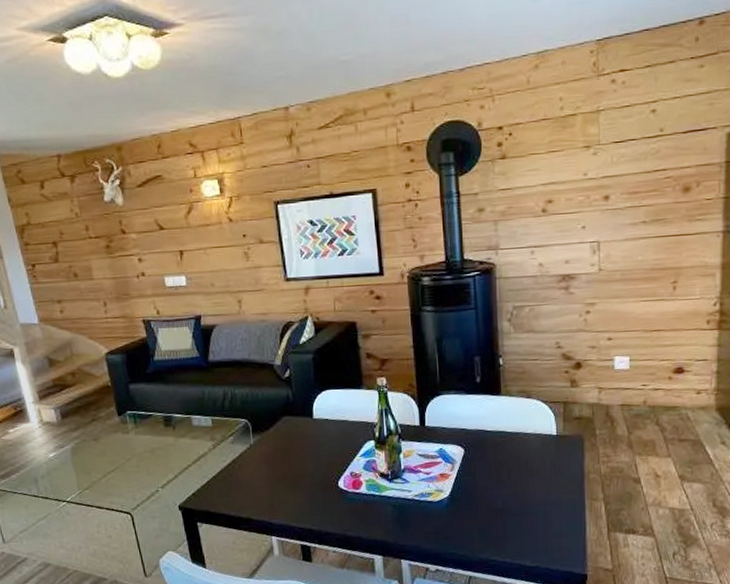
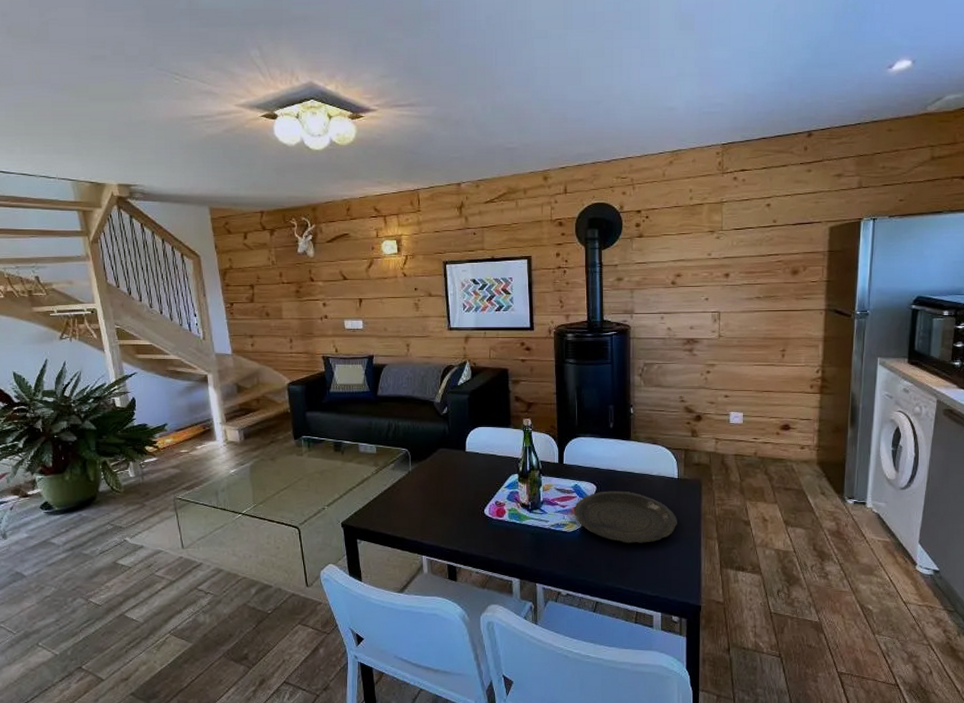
plate: none [439,452,558,511] -> present [573,490,677,543]

